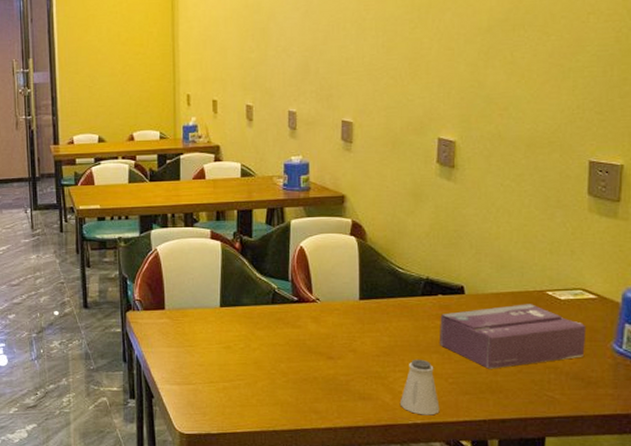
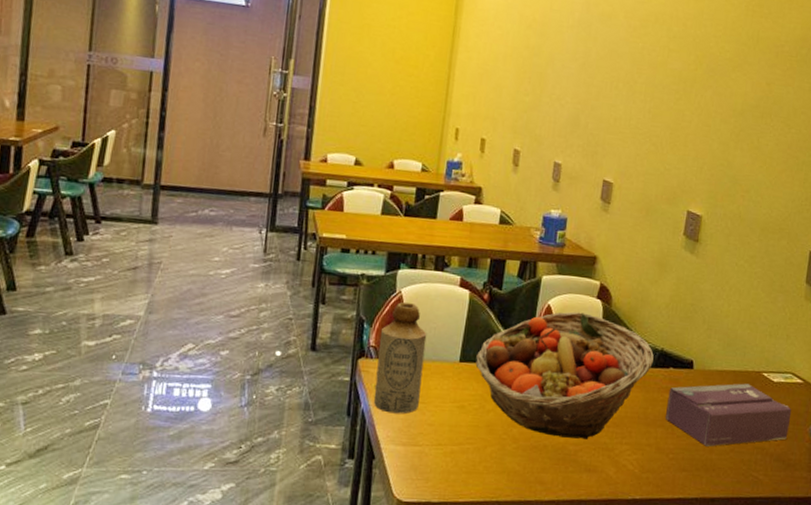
bottle: none [143,259,187,358] -> present [373,302,427,415]
fruit basket: none [236,250,419,369] -> present [475,312,654,439]
saltshaker: present [399,359,440,416] -> none [622,432,659,492]

